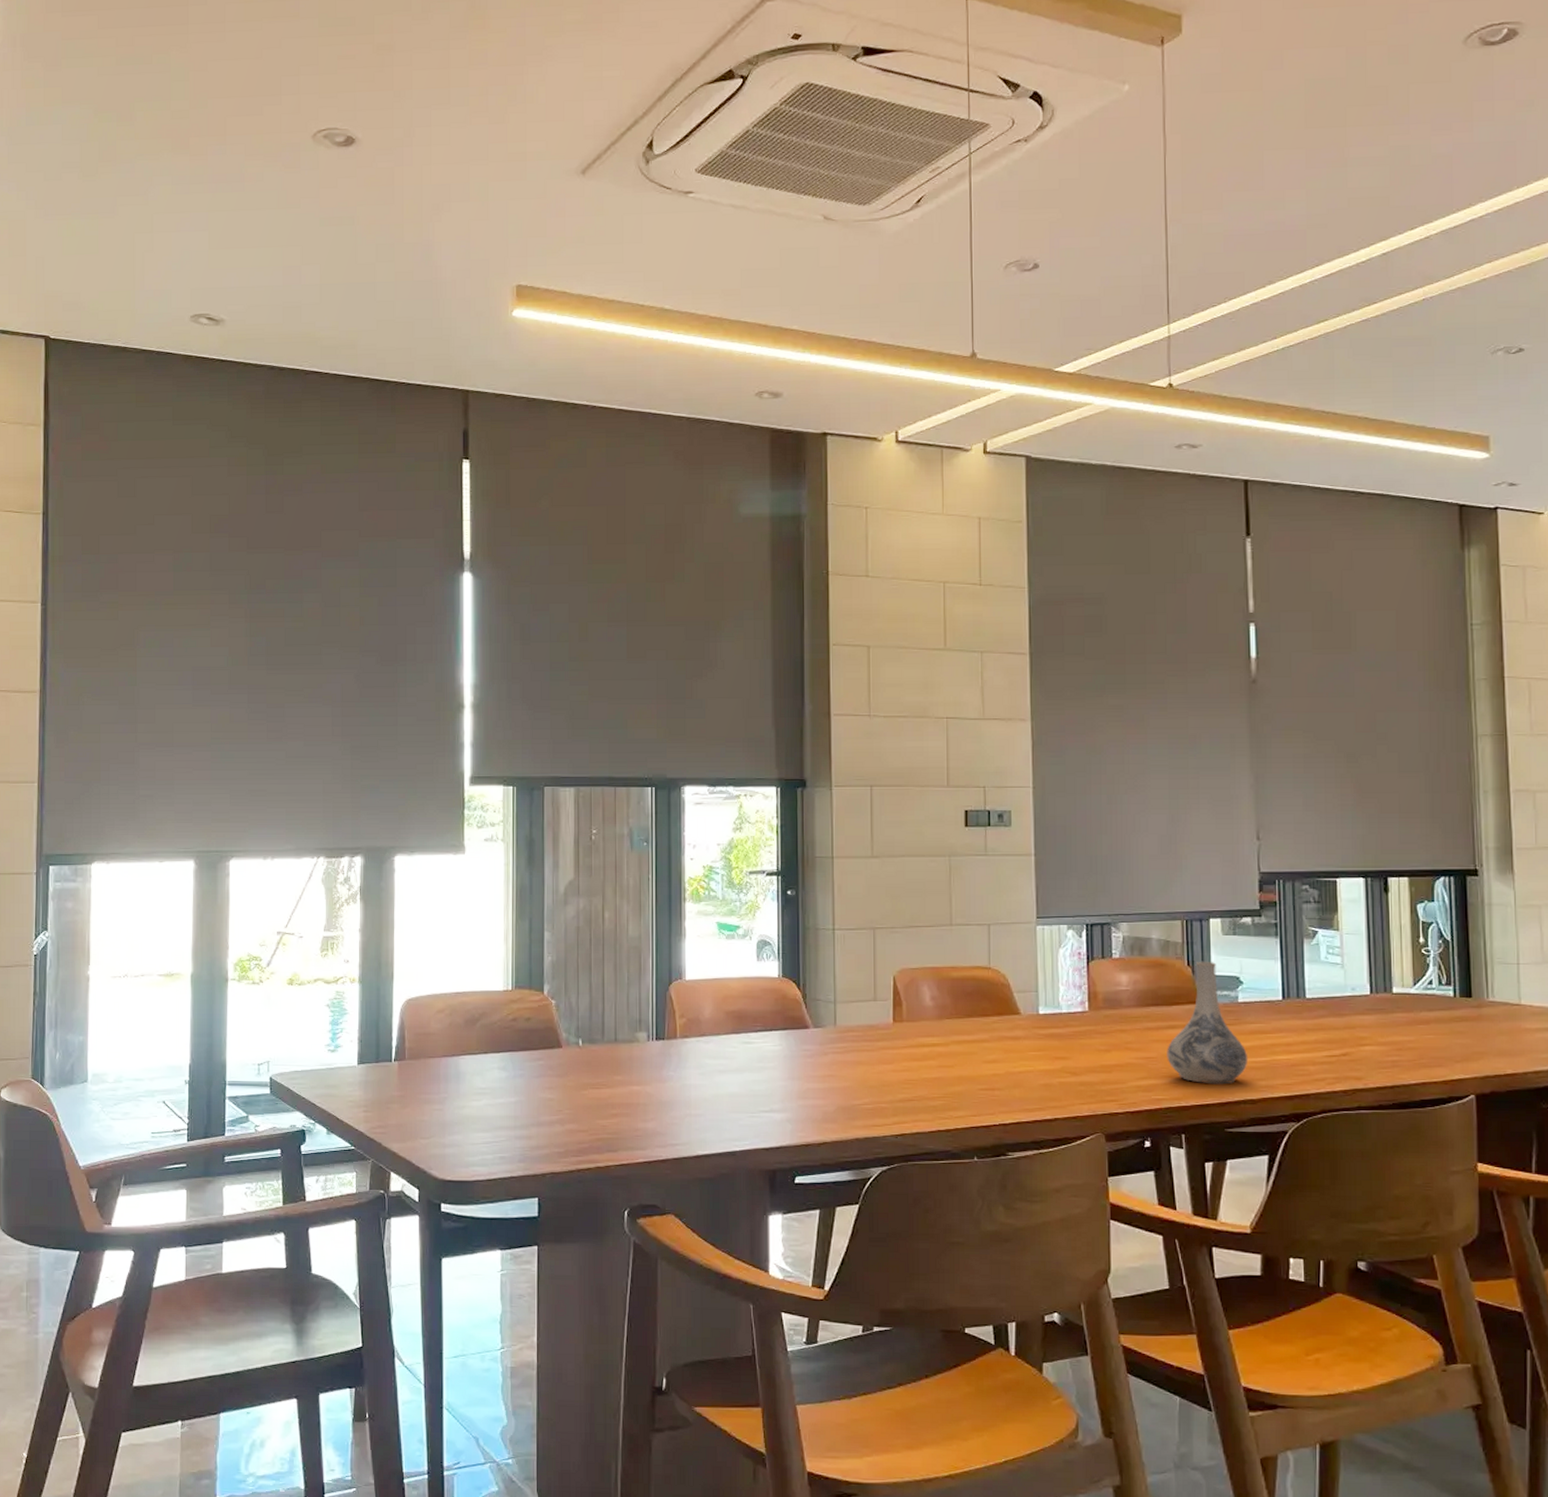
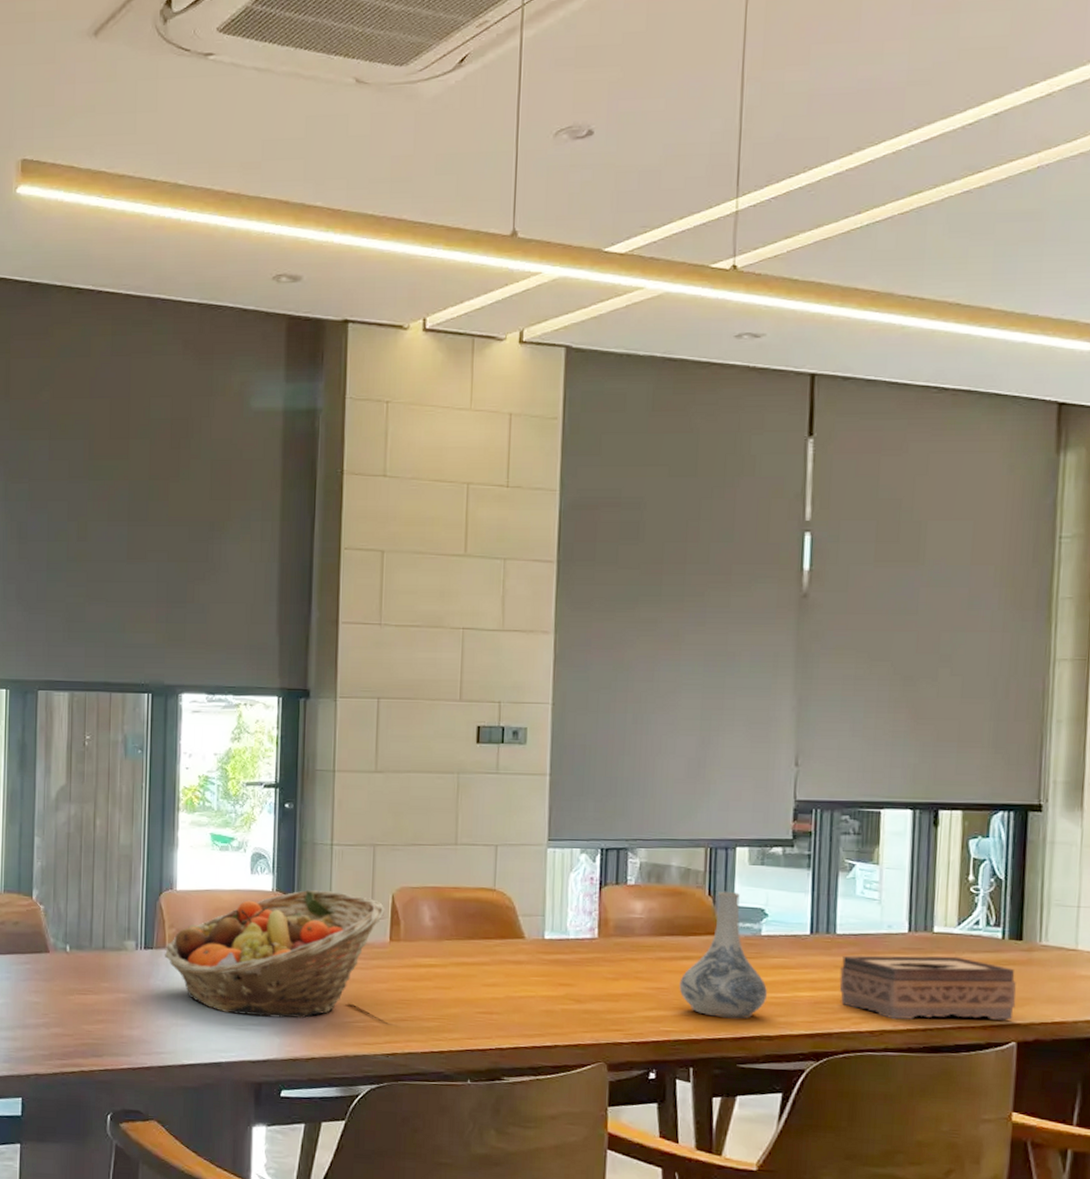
fruit basket: none [676,975,888,1104] -> present [165,890,385,1019]
tissue box: none [1312,1015,1471,1079] -> present [839,955,1017,1021]

